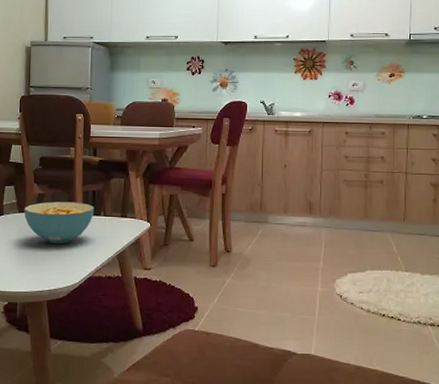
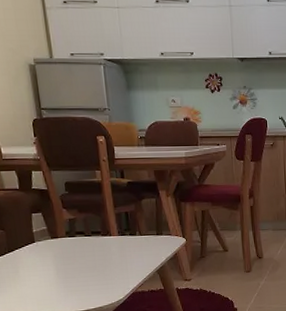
cereal bowl: present [23,201,94,243] -> none [55,224,129,265]

